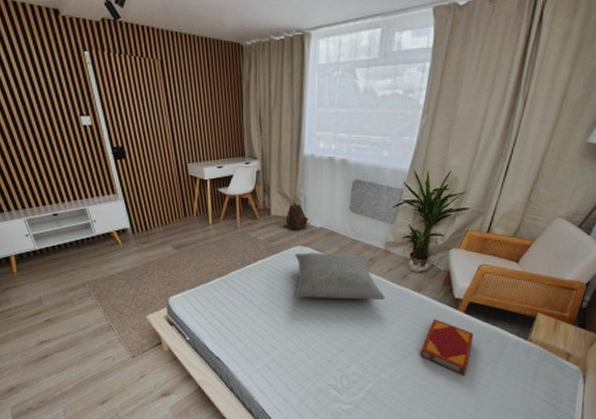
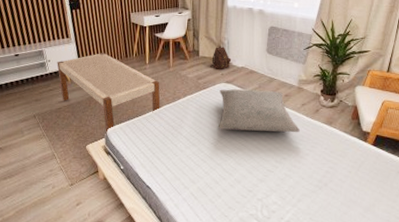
bench: none [104,211,228,300] -> present [57,53,161,131]
hardback book: present [420,319,474,376] -> none [334,150,383,207]

